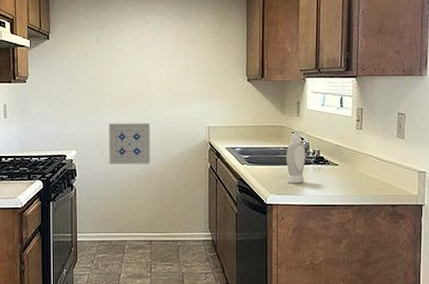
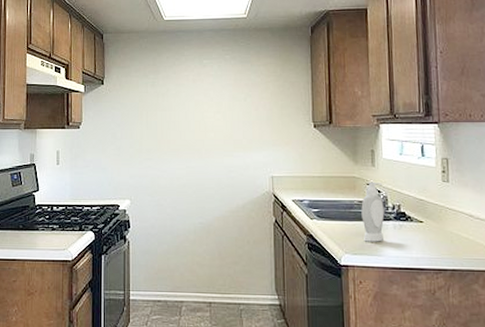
wall art: present [109,123,150,164] -> none [164,171,209,216]

